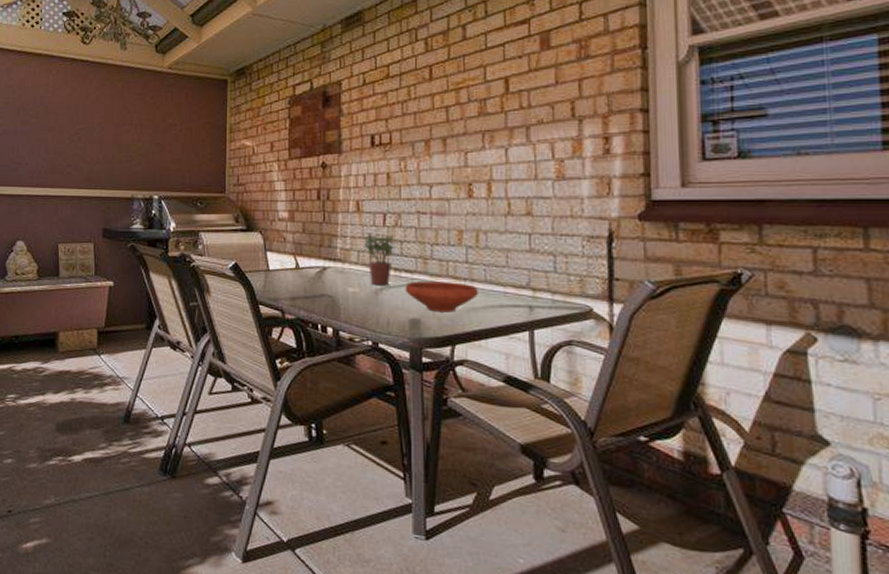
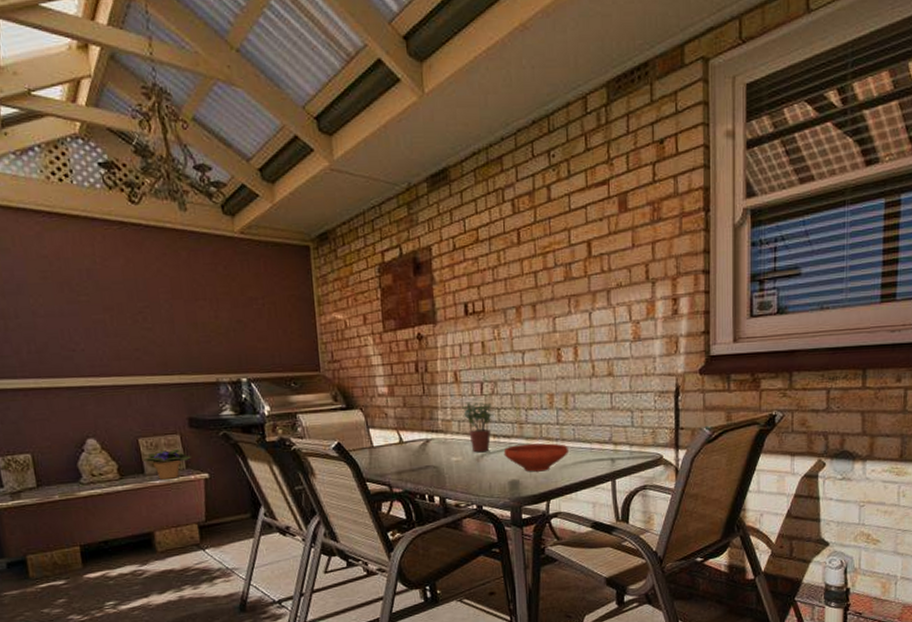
potted flower: none [61,256,101,285] -> present [145,449,191,481]

